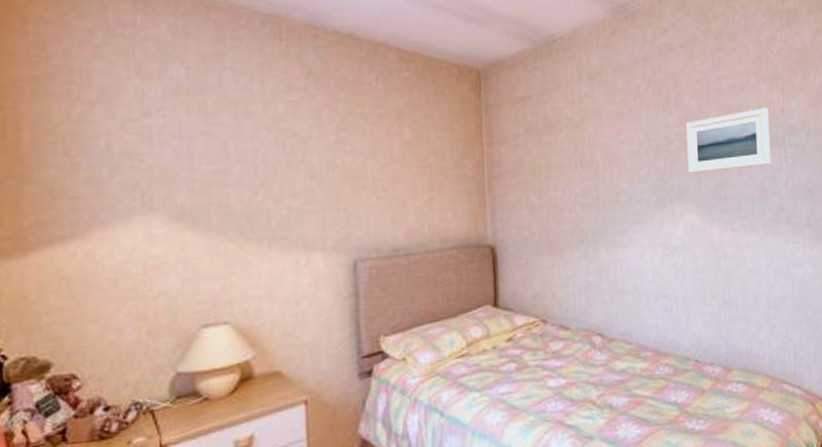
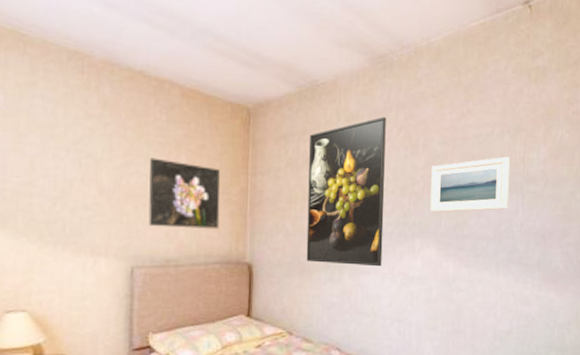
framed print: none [368,132,454,212] -> present [148,157,220,229]
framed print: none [549,71,641,239] -> present [306,116,386,267]

